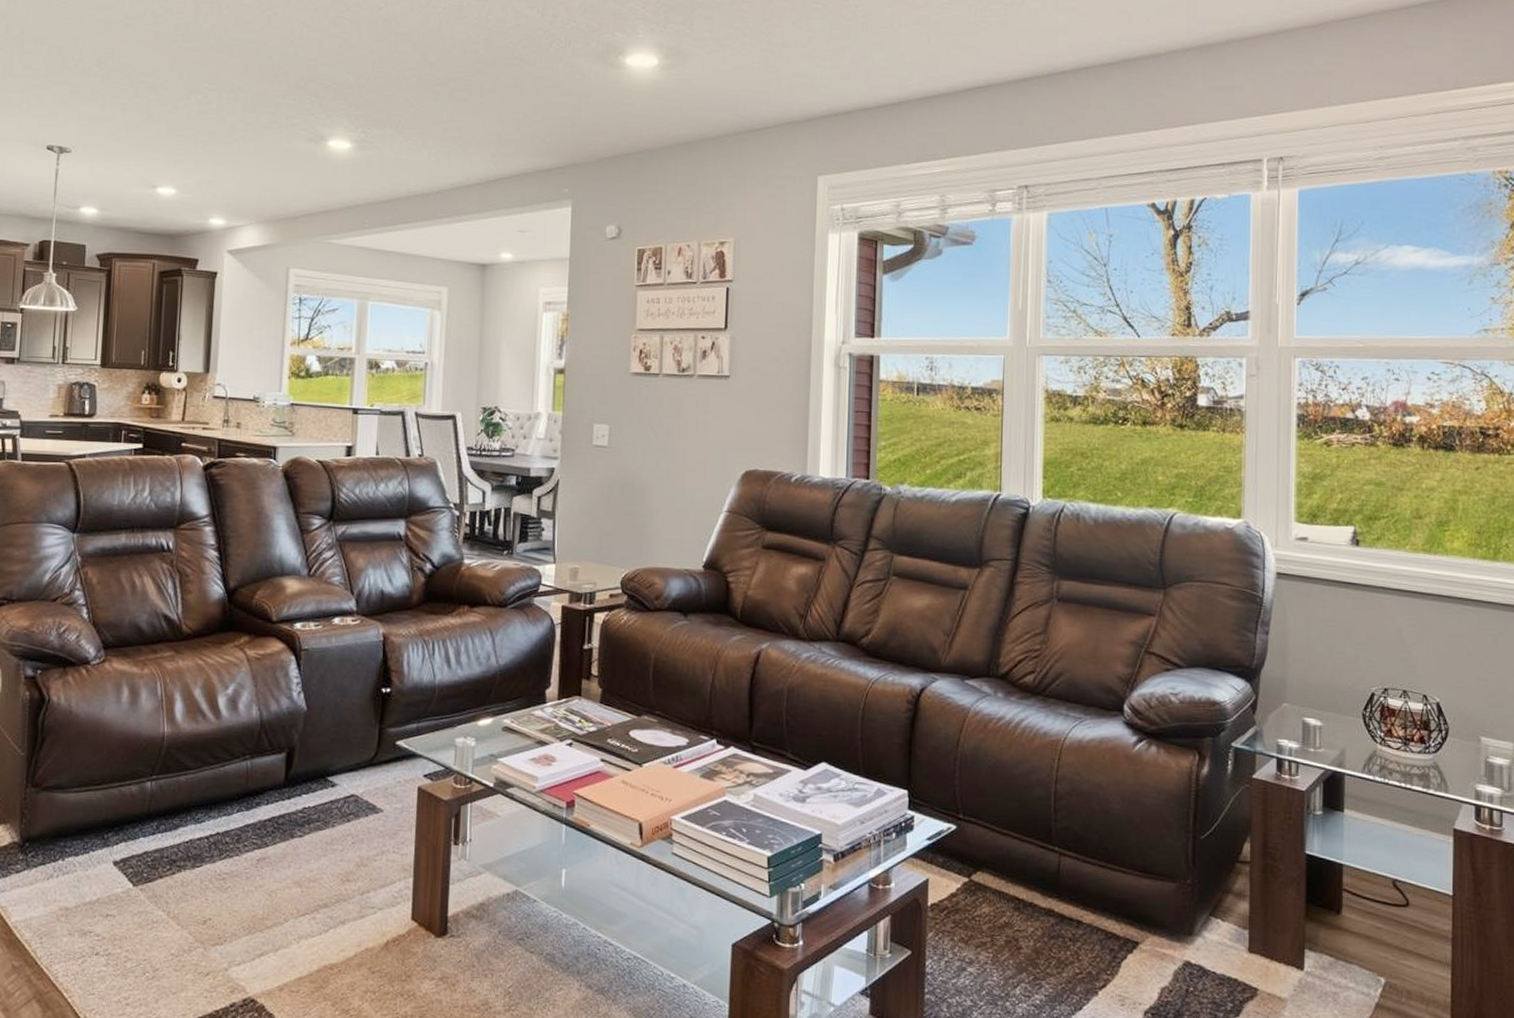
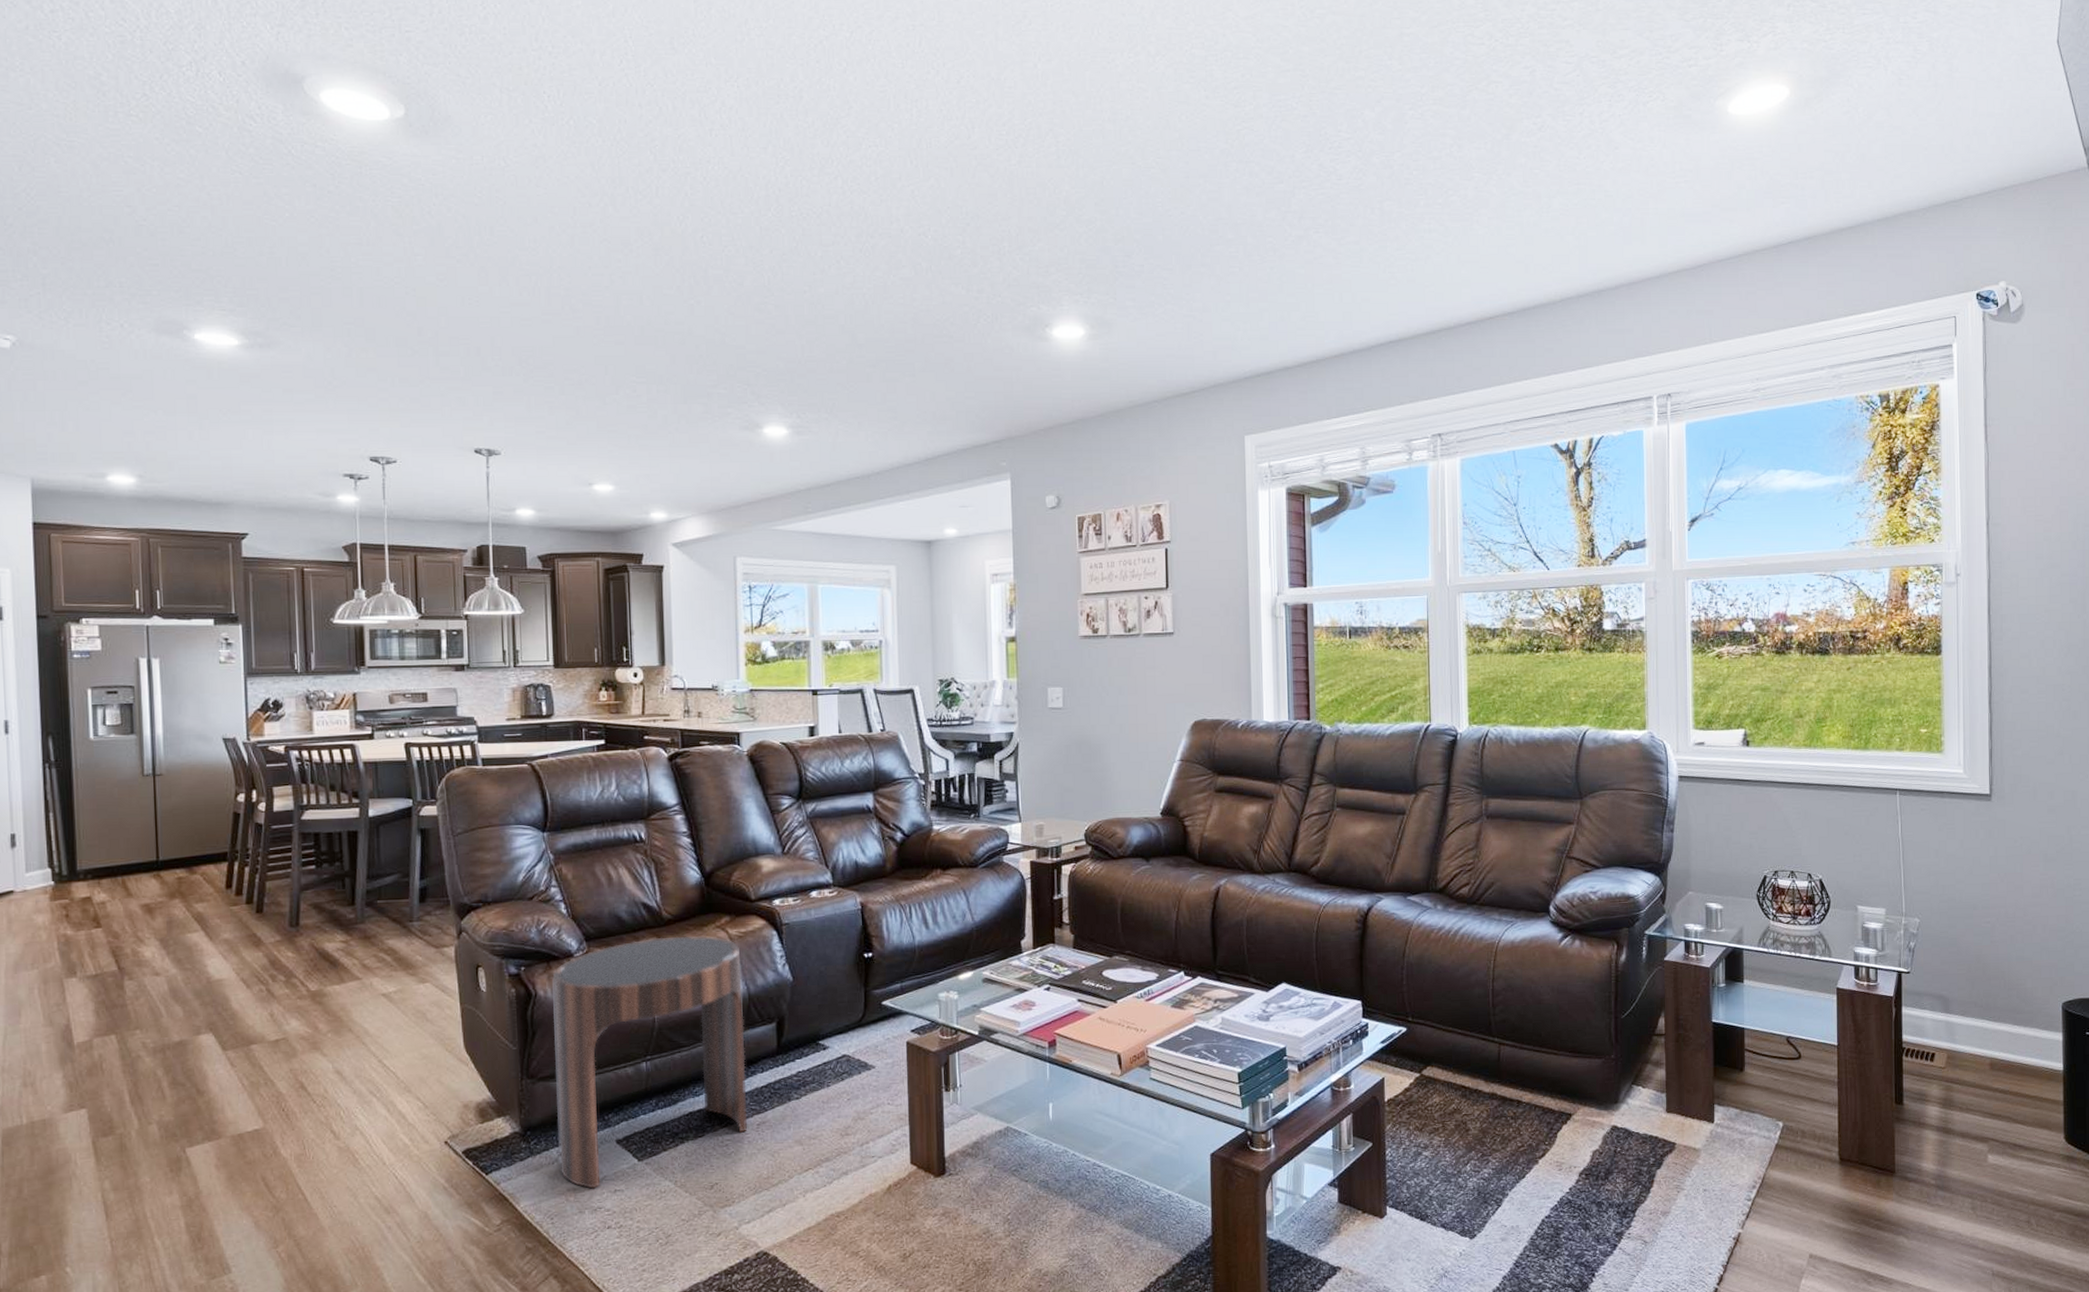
side table: none [54,652,257,911] -> present [552,935,747,1189]

